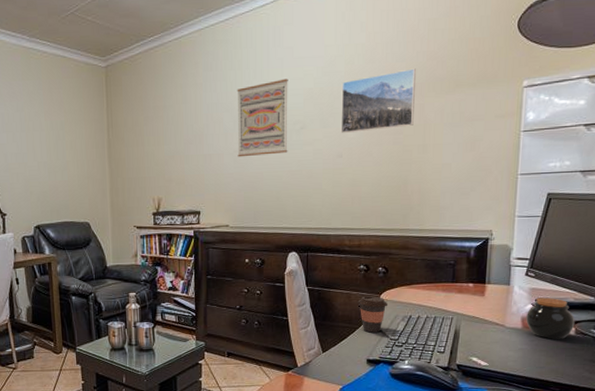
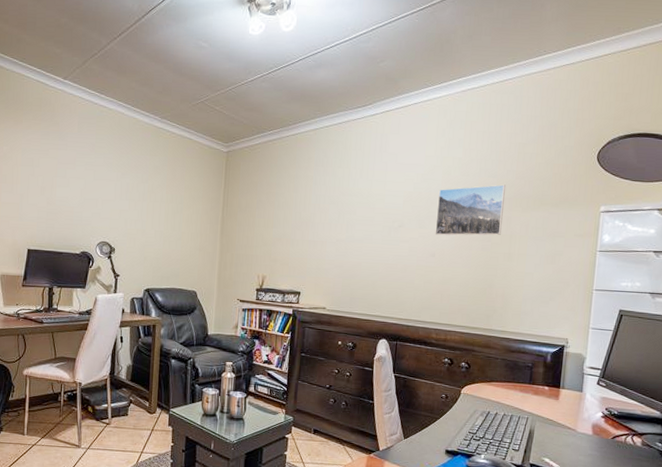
wall art: present [237,78,288,158] -> none [339,180,391,247]
coffee cup: present [358,296,387,333] -> none [440,388,468,425]
jar: present [526,297,575,339] -> none [596,407,642,449]

